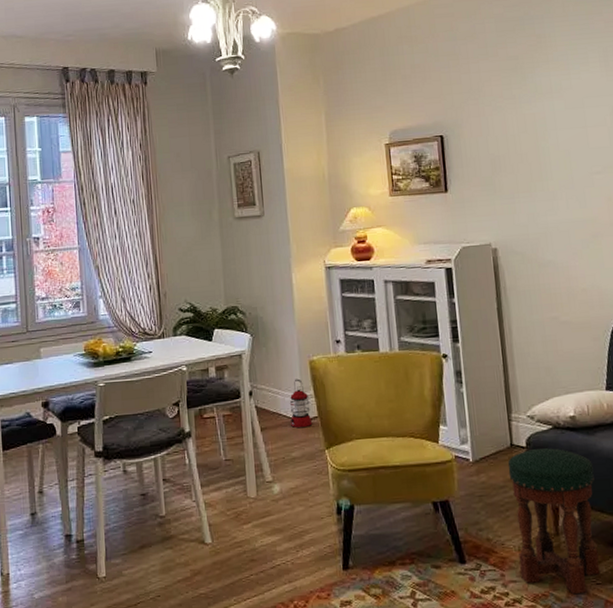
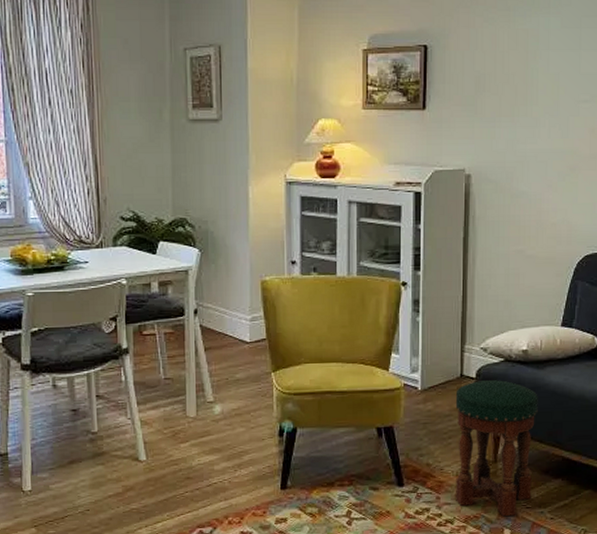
lantern: present [289,378,313,429] -> none [236,299,260,350]

